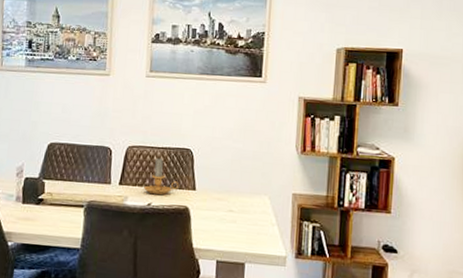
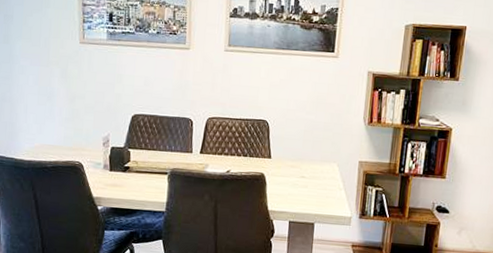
candle: present [144,158,179,196] -> none [223,128,256,163]

